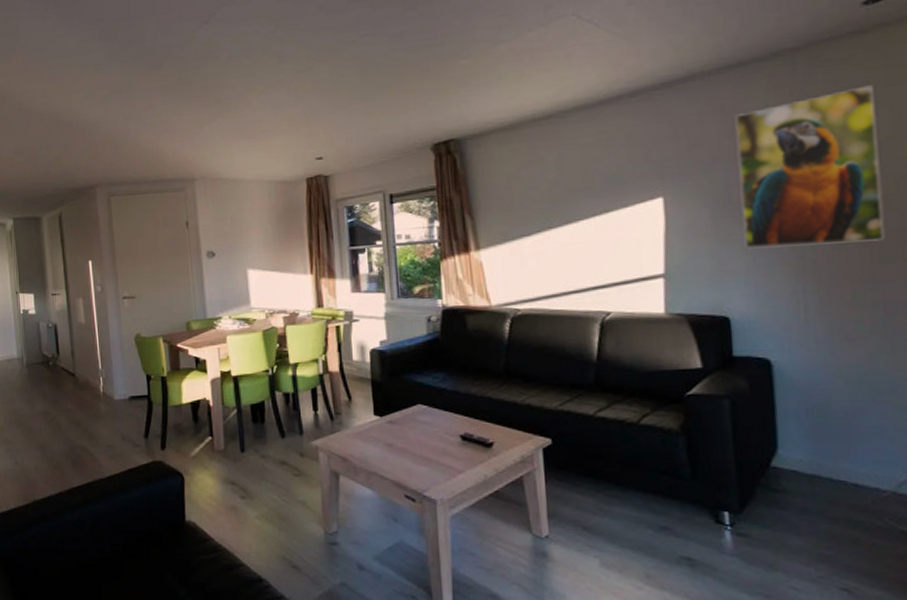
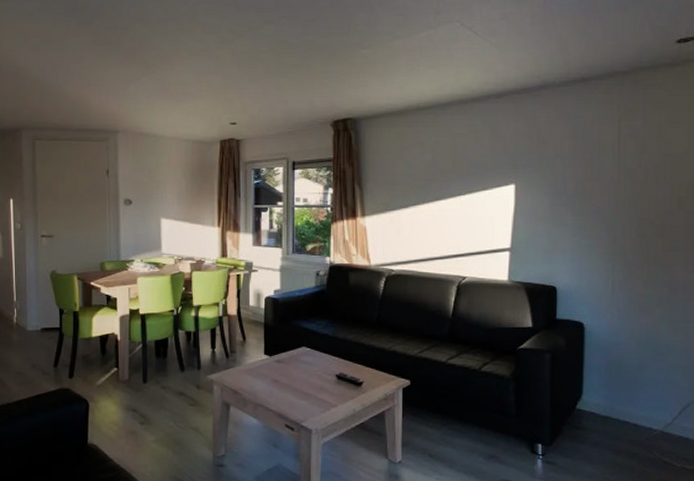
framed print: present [734,85,886,249] -> none [573,108,679,233]

